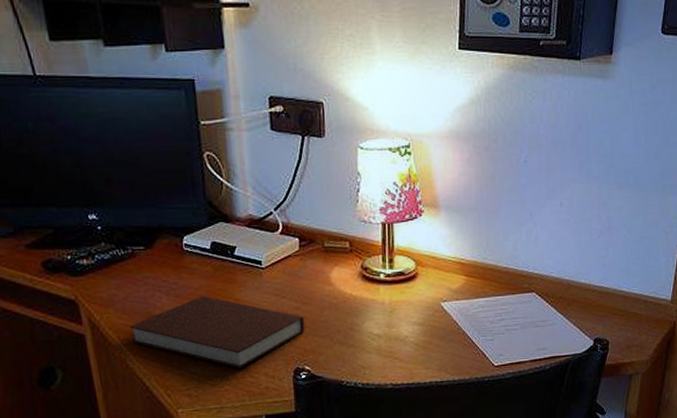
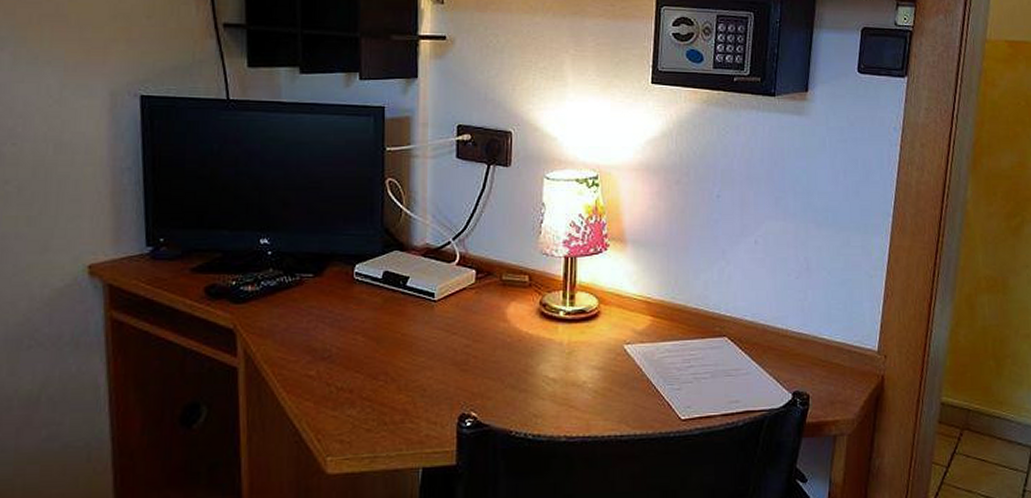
notebook: present [130,296,305,369] -> none [286,329,475,413]

